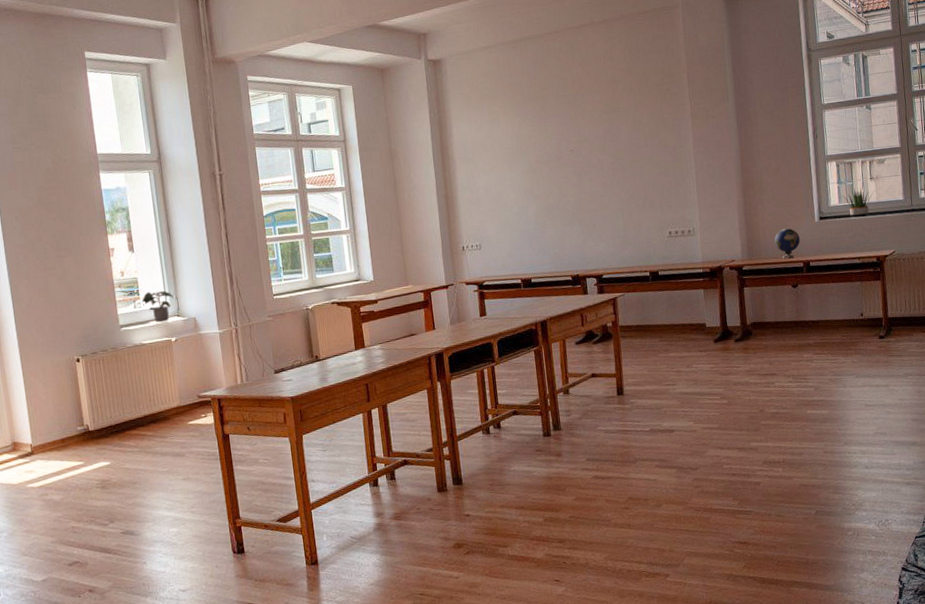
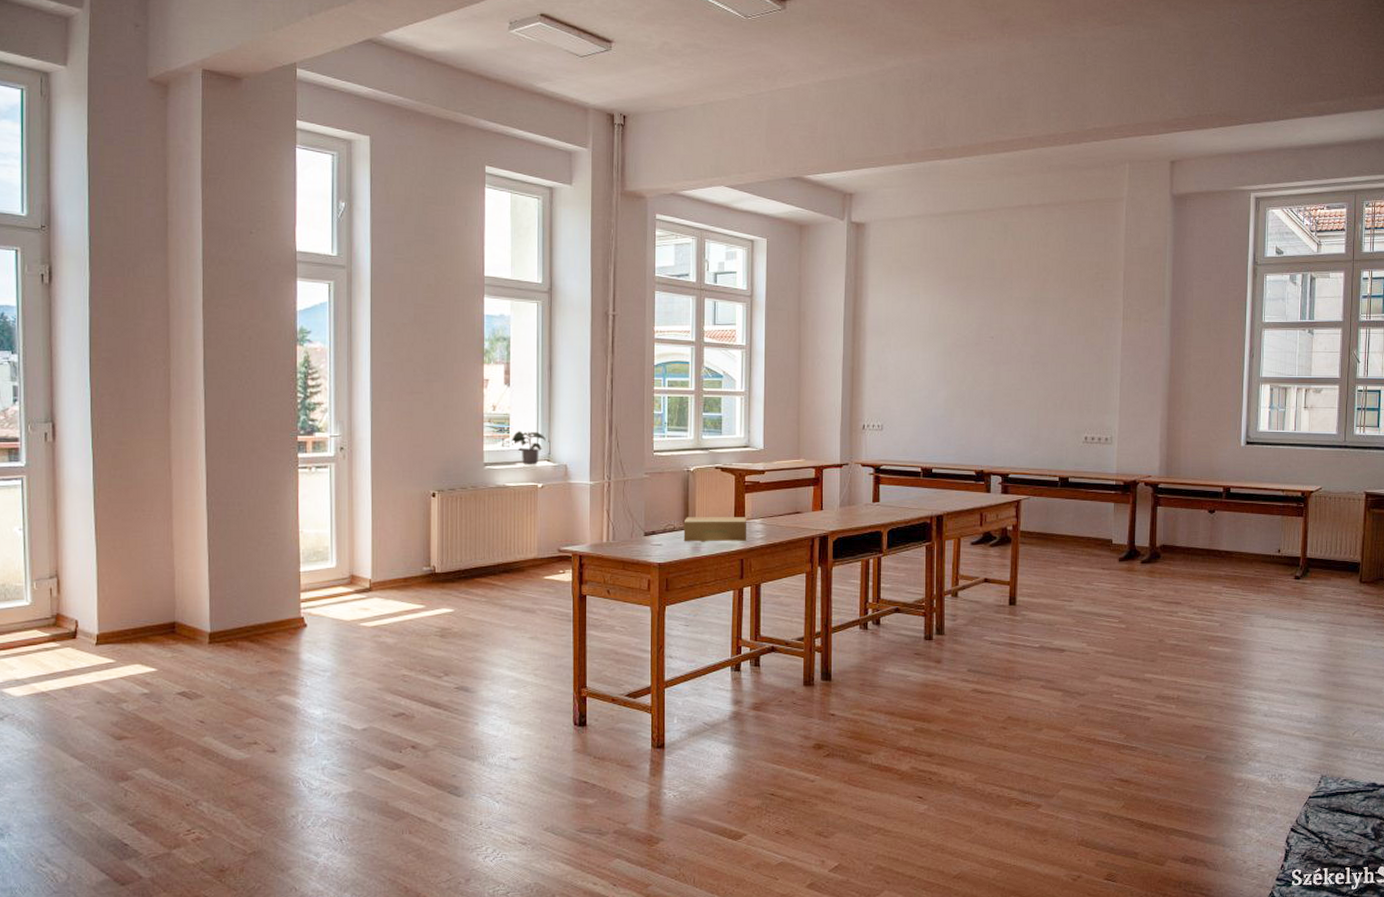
box: none [309,345,369,374] -> present [683,517,747,541]
globe: present [774,228,800,259] -> none [1195,448,1223,482]
potted plant: present [842,186,875,218] -> none [1273,415,1308,447]

